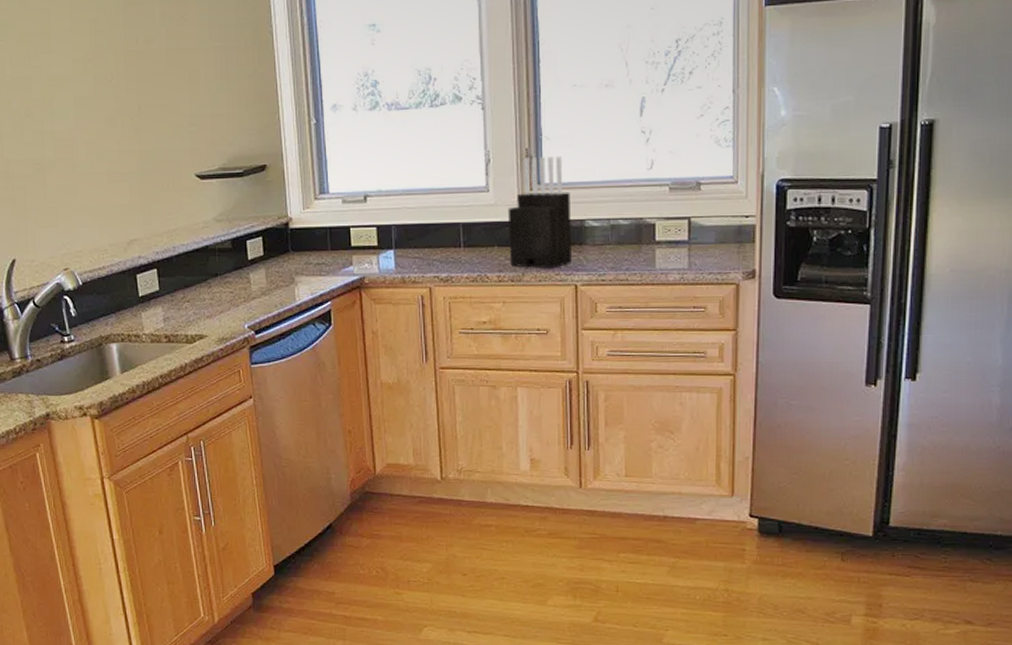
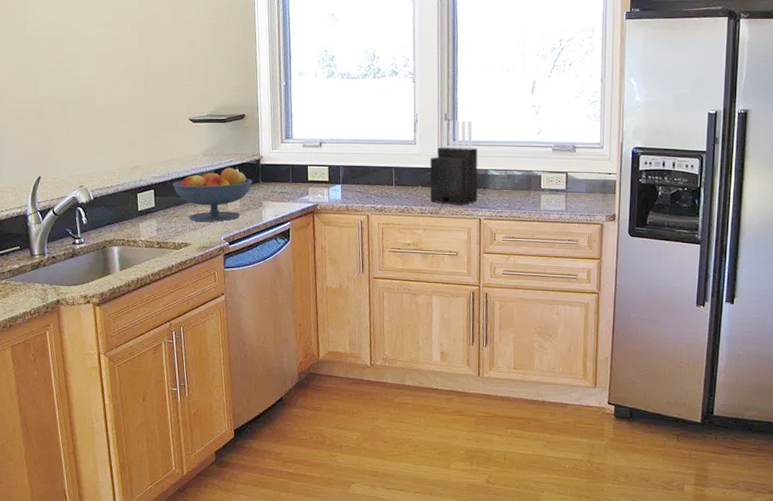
fruit bowl: none [180,233,280,306] -> present [173,167,252,222]

